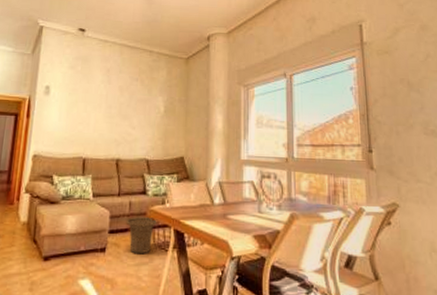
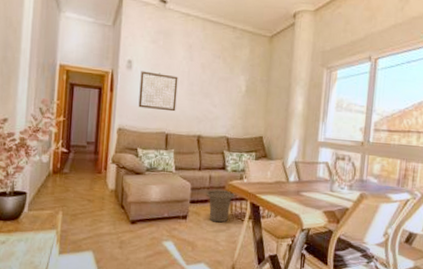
wall art: none [55,96,96,135] -> present [138,71,178,112]

